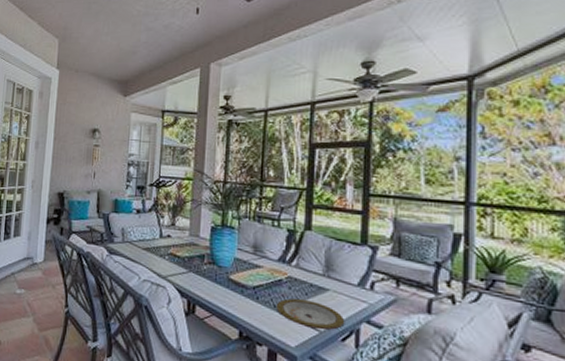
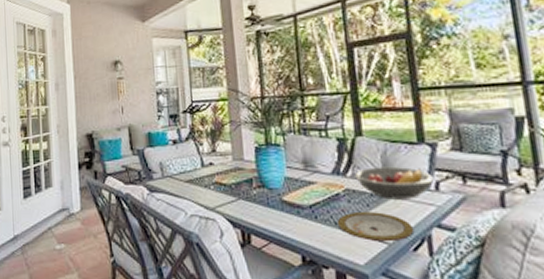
fruit bowl: none [299,260,370,294] -> present [354,166,433,200]

